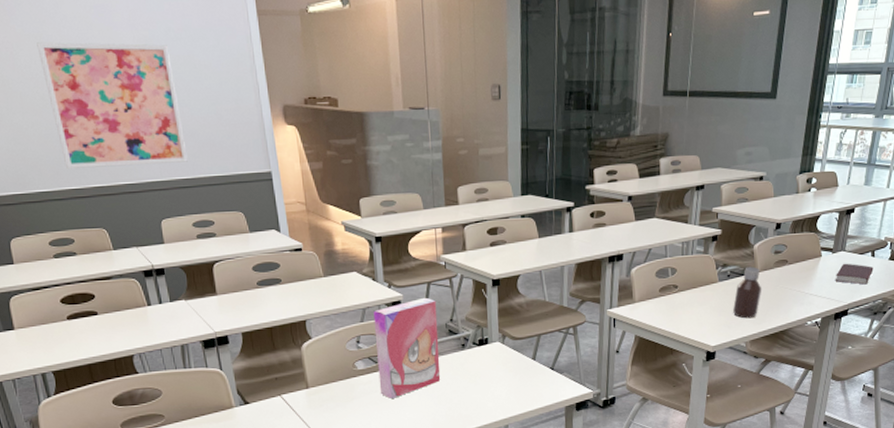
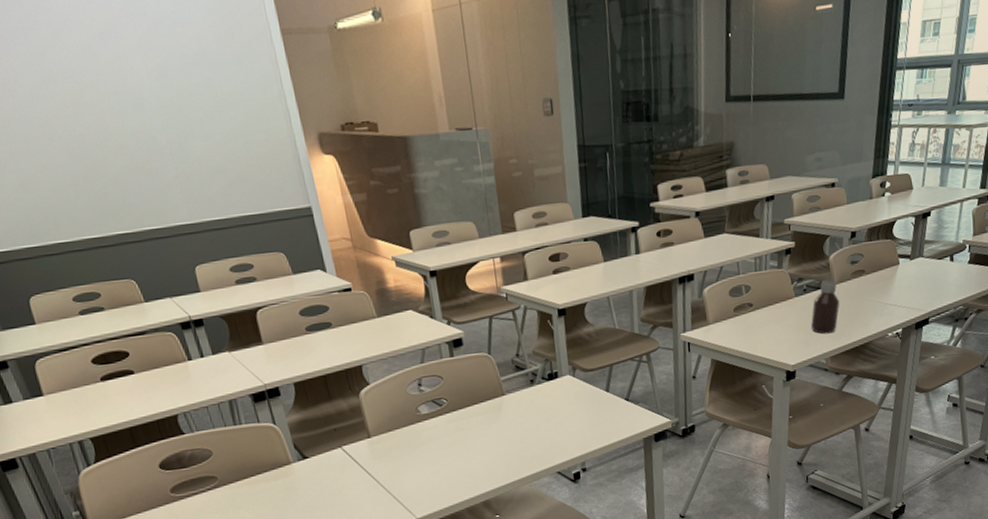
wall art: present [37,42,188,170] -> none [37,72,218,217]
cereal box: present [373,297,441,398] -> none [433,332,511,443]
book: present [835,263,874,285] -> none [914,269,953,291]

